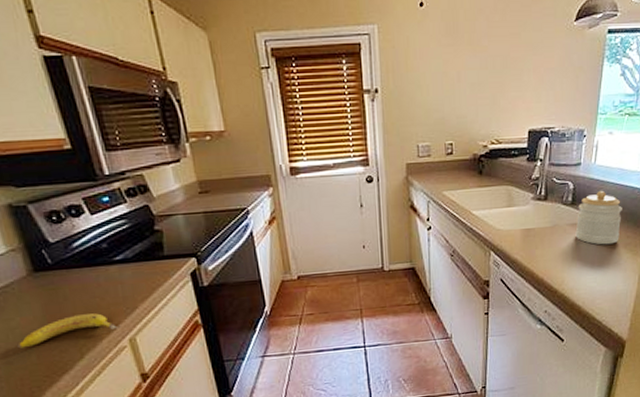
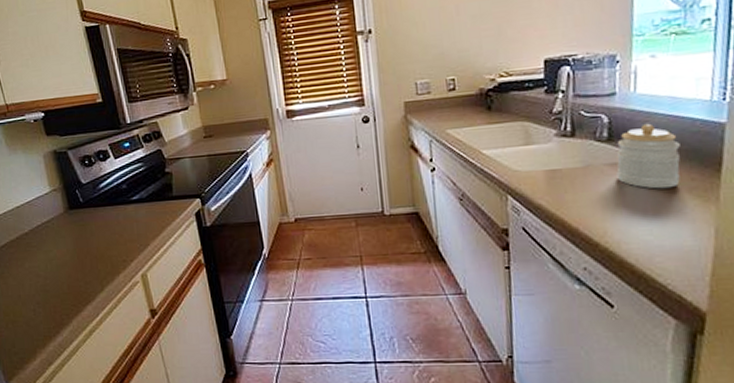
fruit: present [17,313,121,349] -> none [53,249,135,278]

